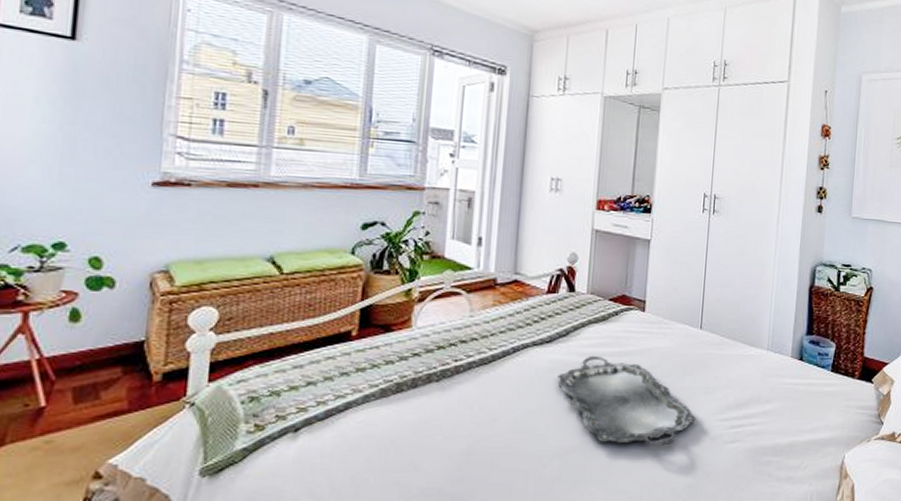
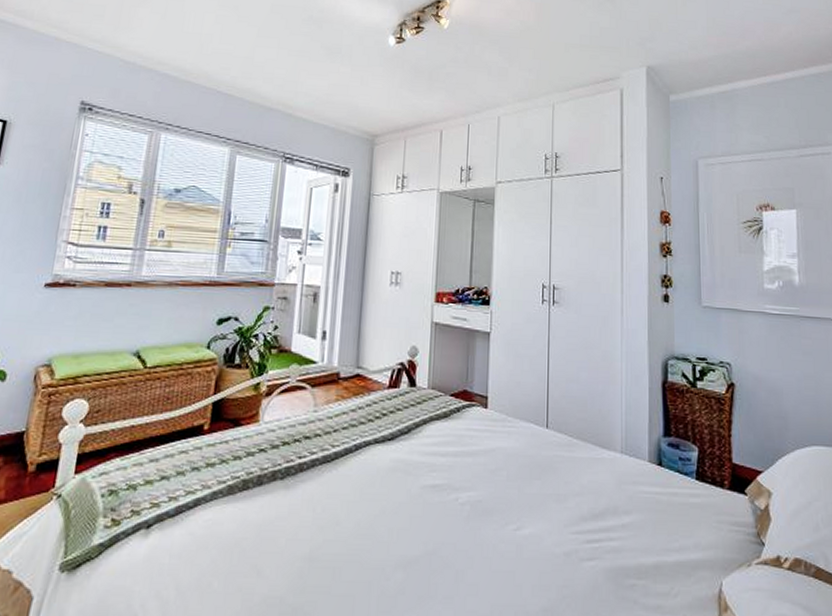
serving tray: present [558,355,696,446] -> none [400,455,547,561]

